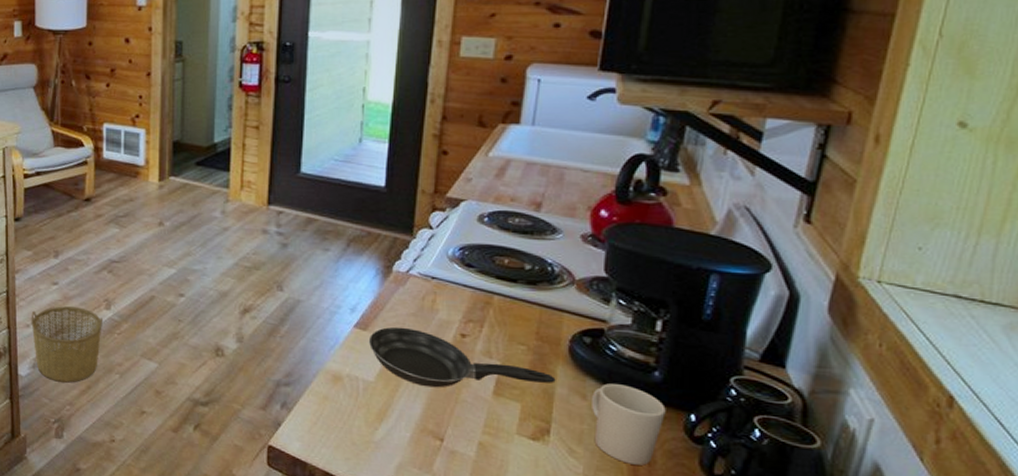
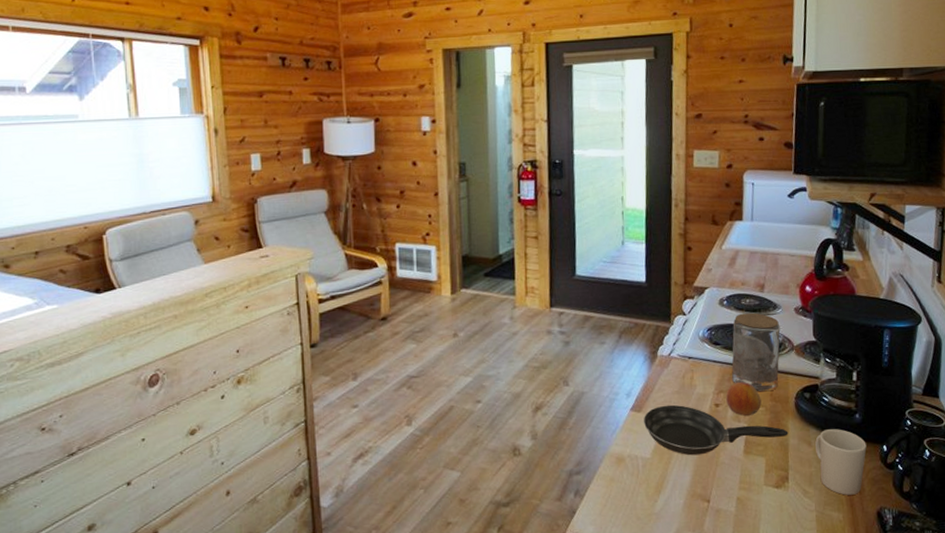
basket: present [31,306,104,383] -> none [331,427,406,507]
fruit: none [476,312,523,354] -> present [726,381,762,417]
jar: none [485,234,559,329] -> present [731,312,781,392]

